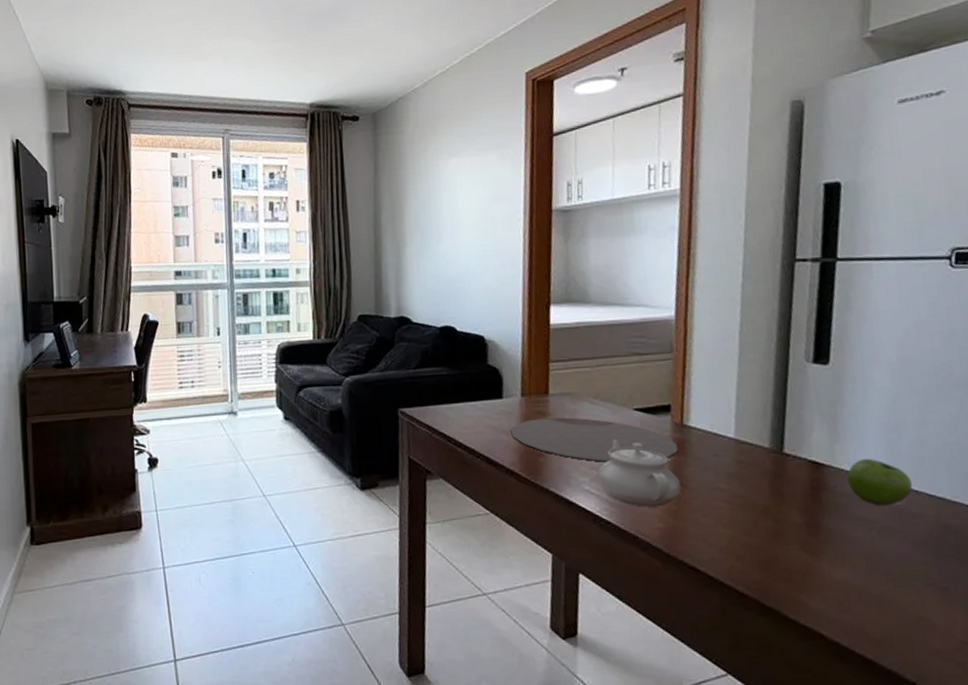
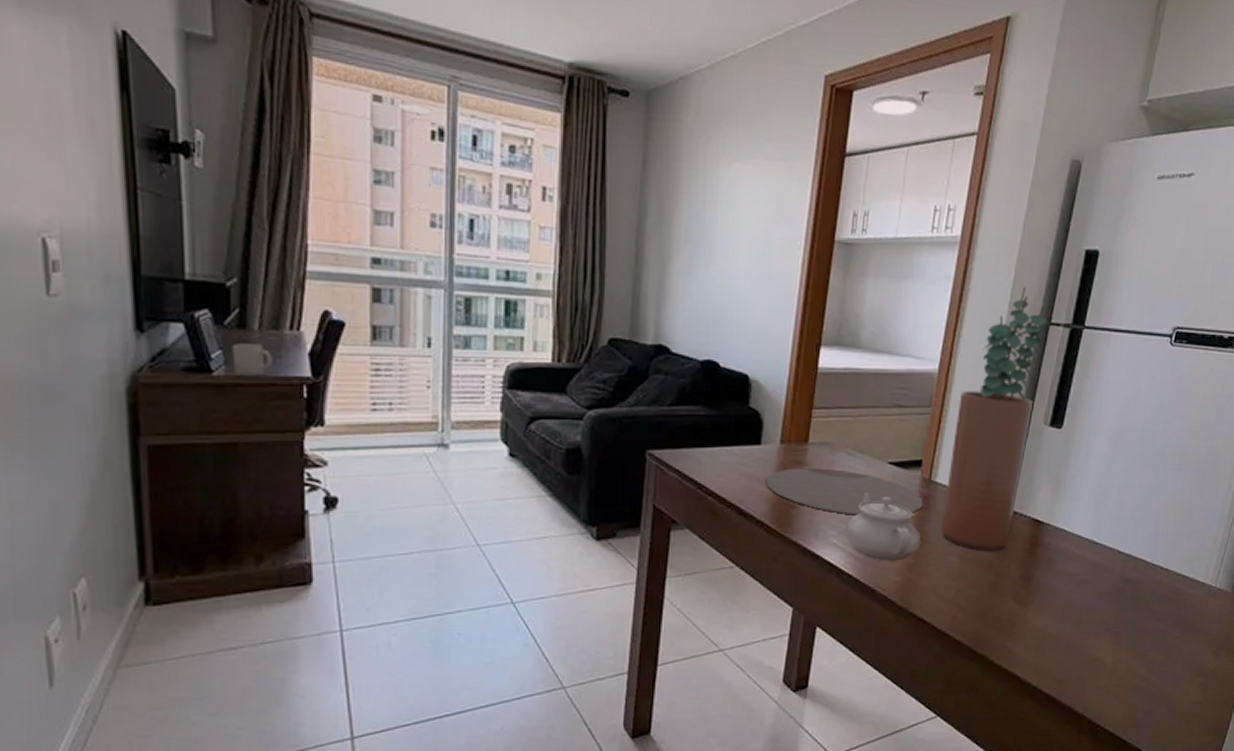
mug: none [84,343,111,369] -> present [232,343,273,377]
vase: none [701,228,791,497] -> present [941,287,1047,552]
fruit: present [847,458,913,505] -> none [1060,517,1109,560]

